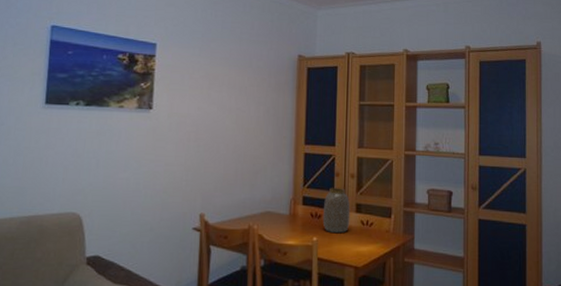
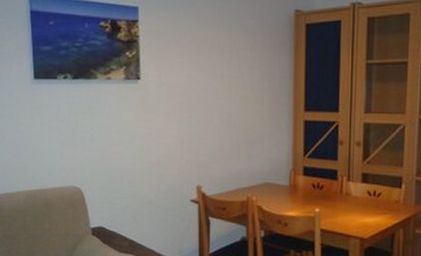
vase: present [322,188,351,234] -> none [325,157,356,205]

